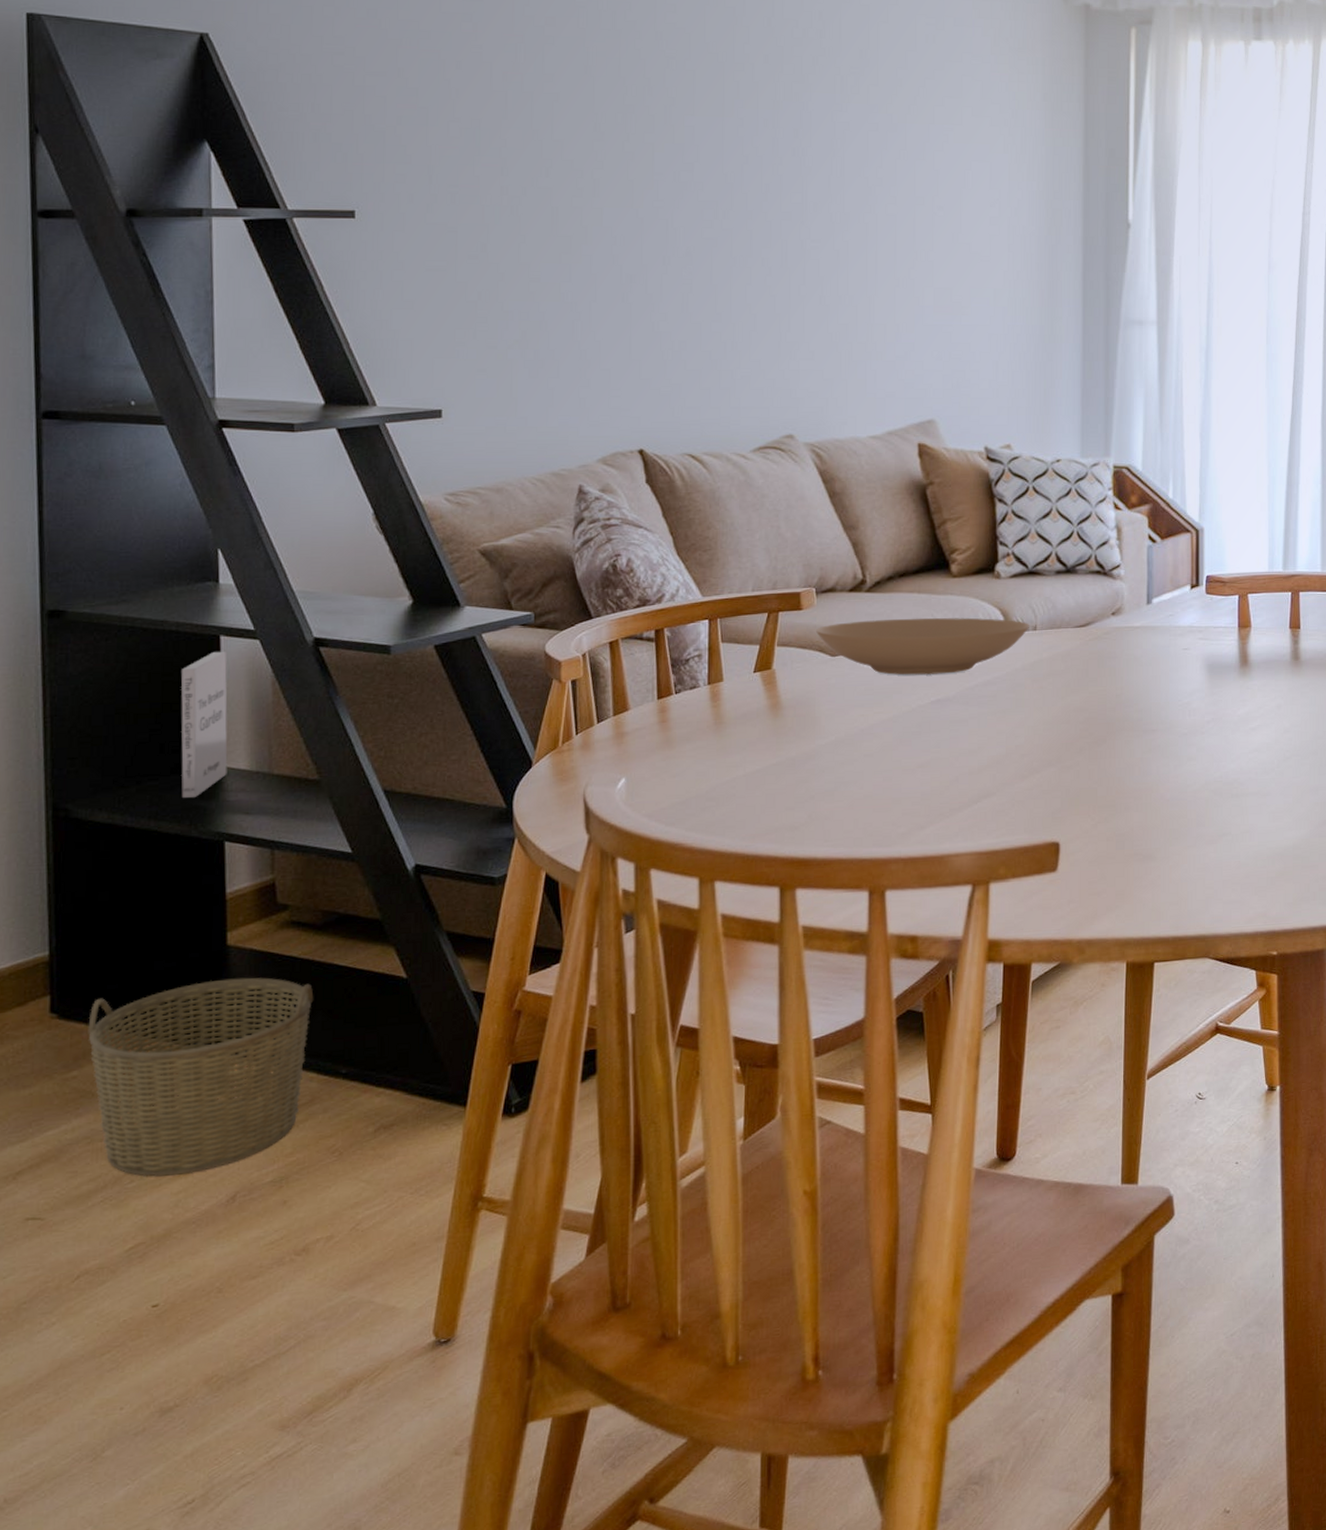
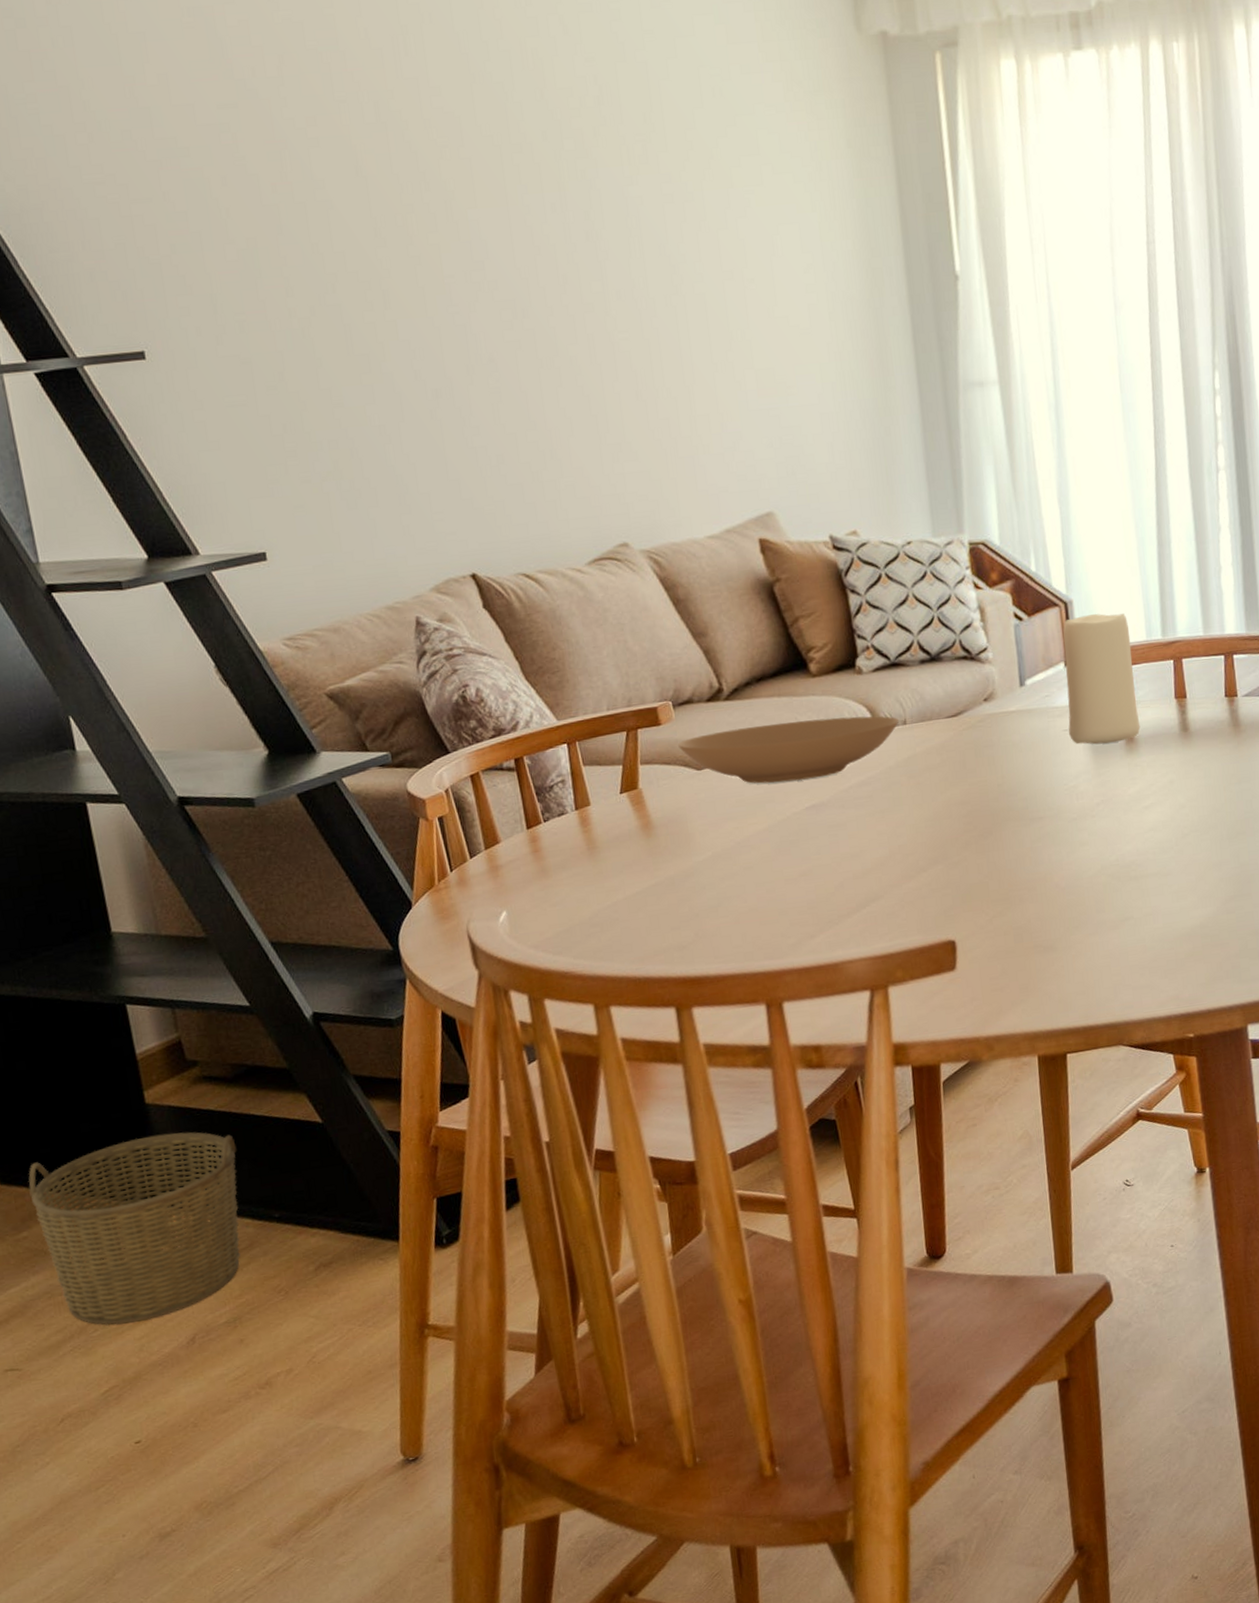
book: present [180,651,228,798] -> none [54,817,117,965]
candle: none [1187,543,1255,665] -> present [1062,613,1141,745]

